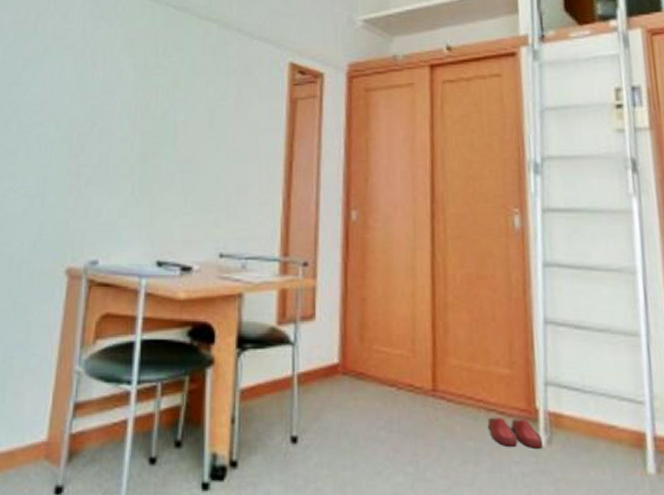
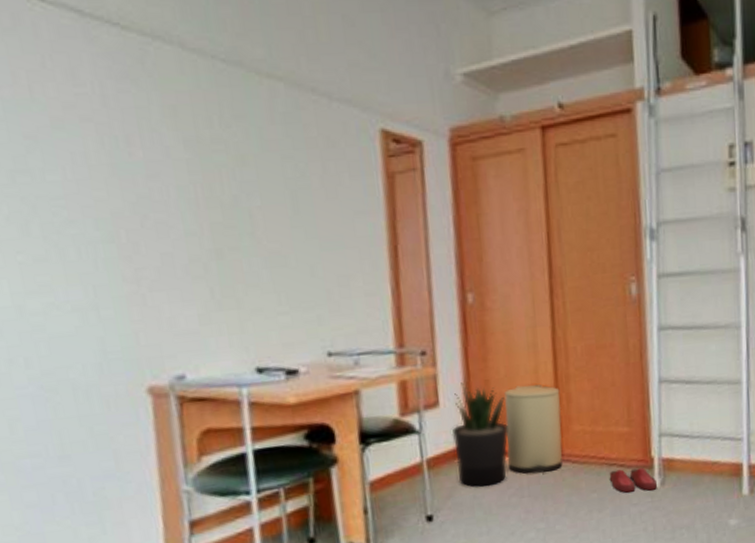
planter: none [325,298,381,414] -> present [452,382,508,488]
pedal bin: none [378,308,438,408] -> present [504,384,563,474]

